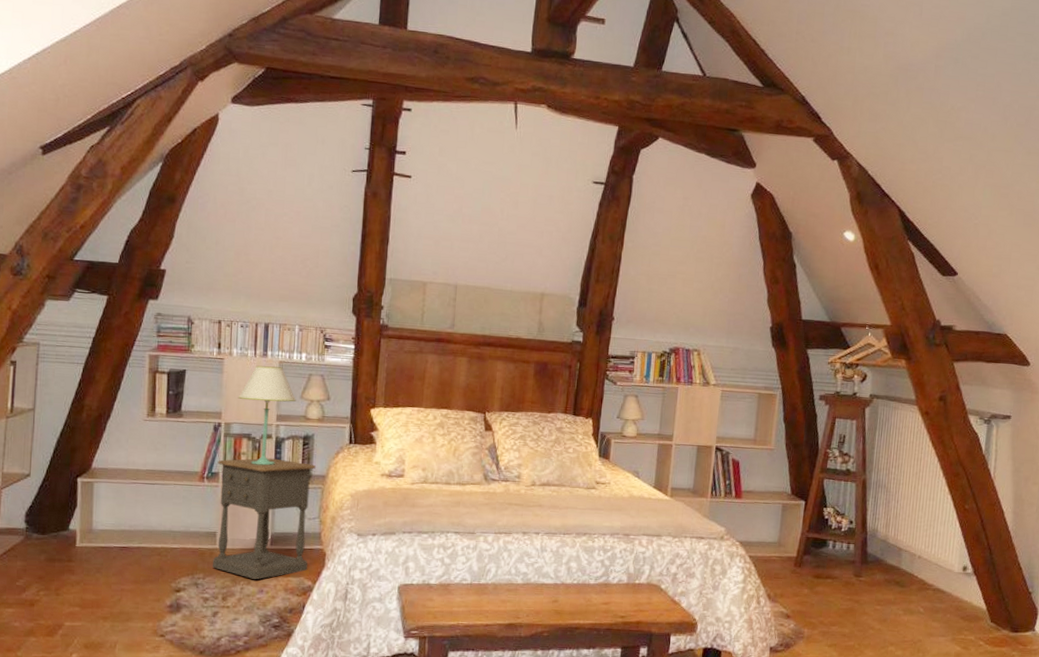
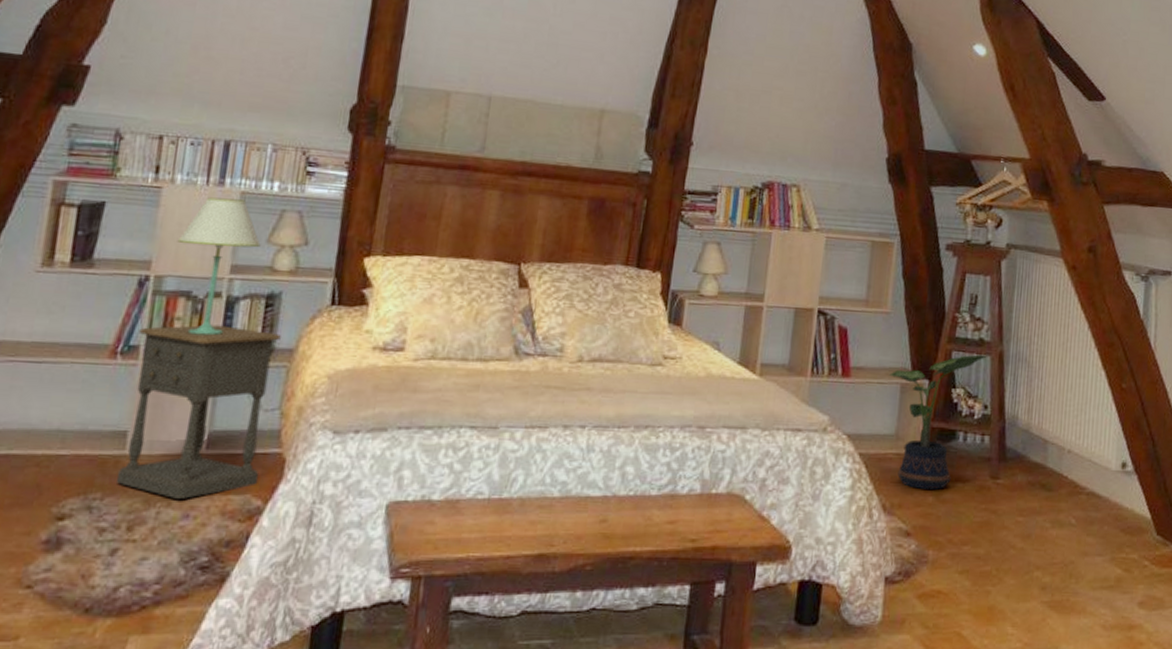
potted plant: none [772,482,854,584] -> present [888,354,988,490]

